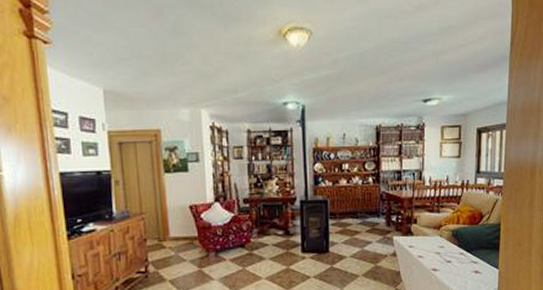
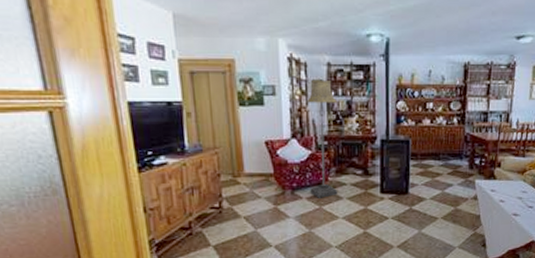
floor lamp: none [228,146,261,260] -> present [306,81,338,198]

